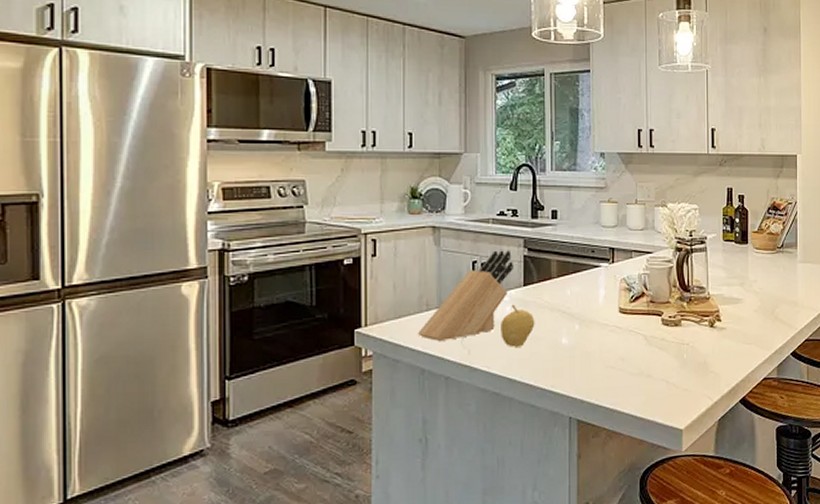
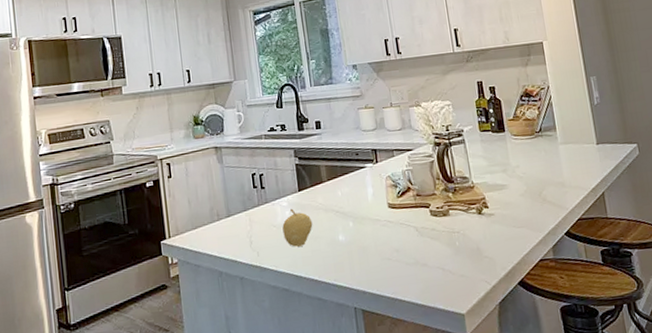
knife block: present [417,250,513,341] -> none [212,160,288,246]

